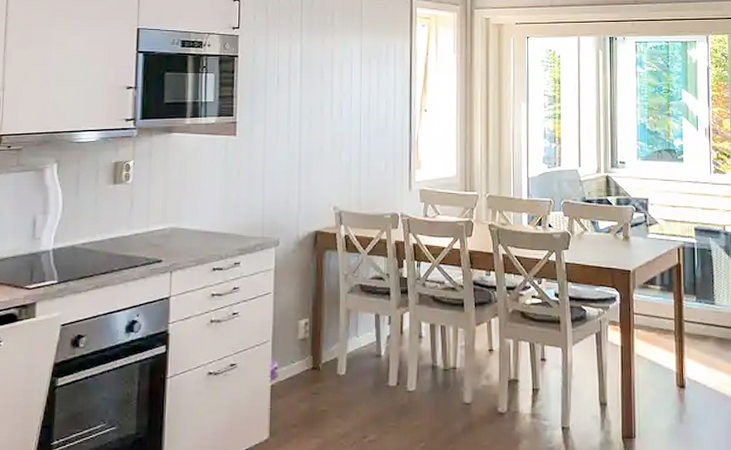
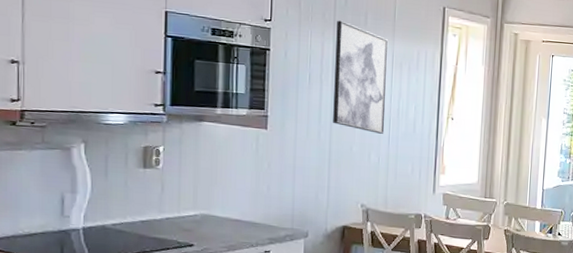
wall art: none [302,21,356,132] -> present [333,20,389,134]

